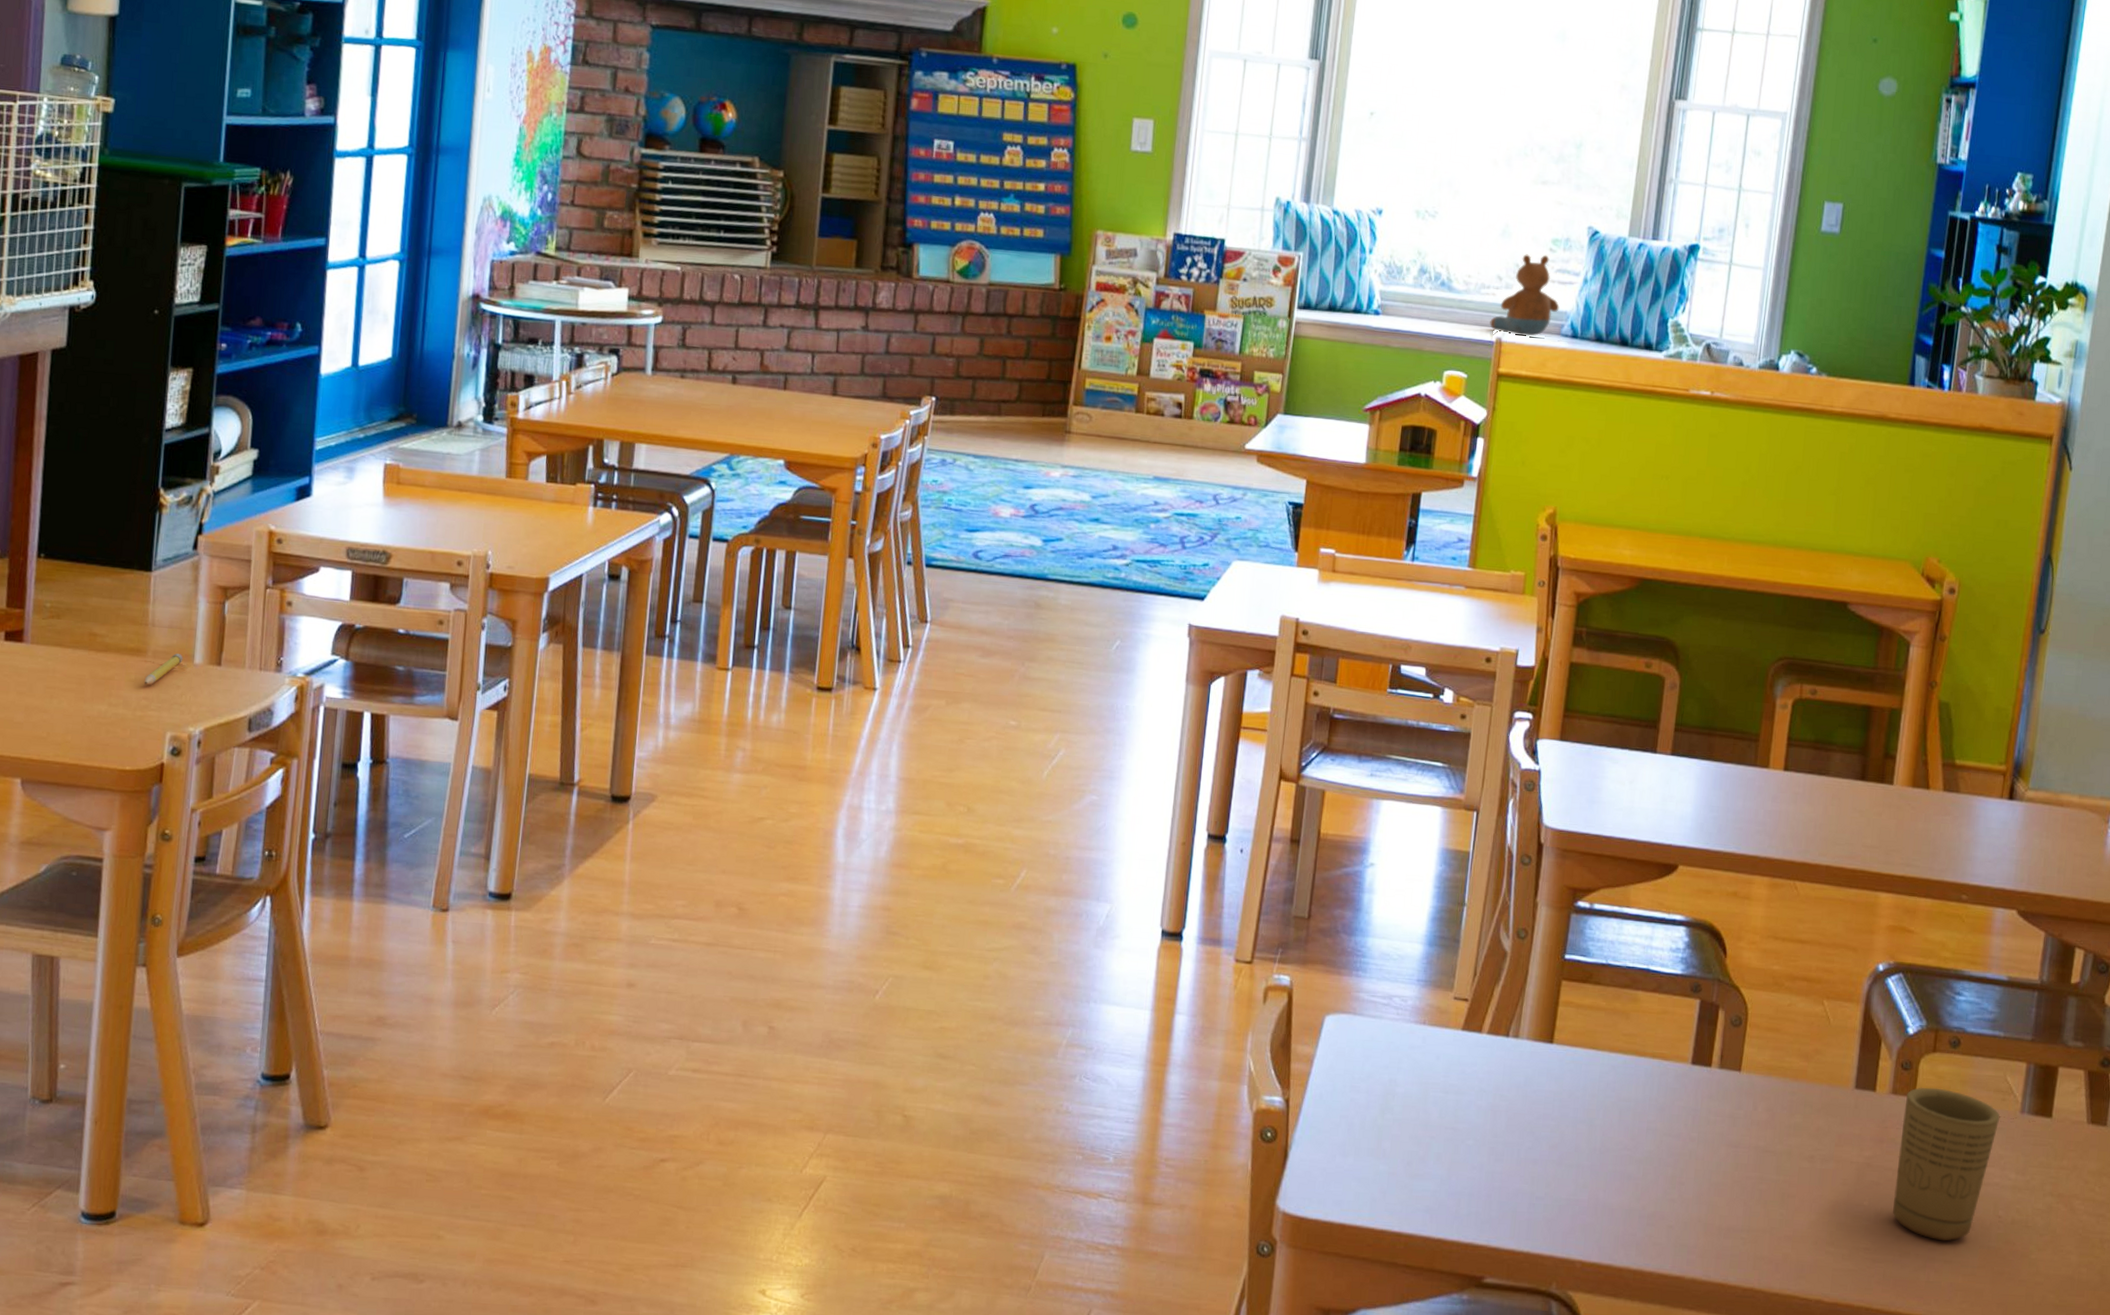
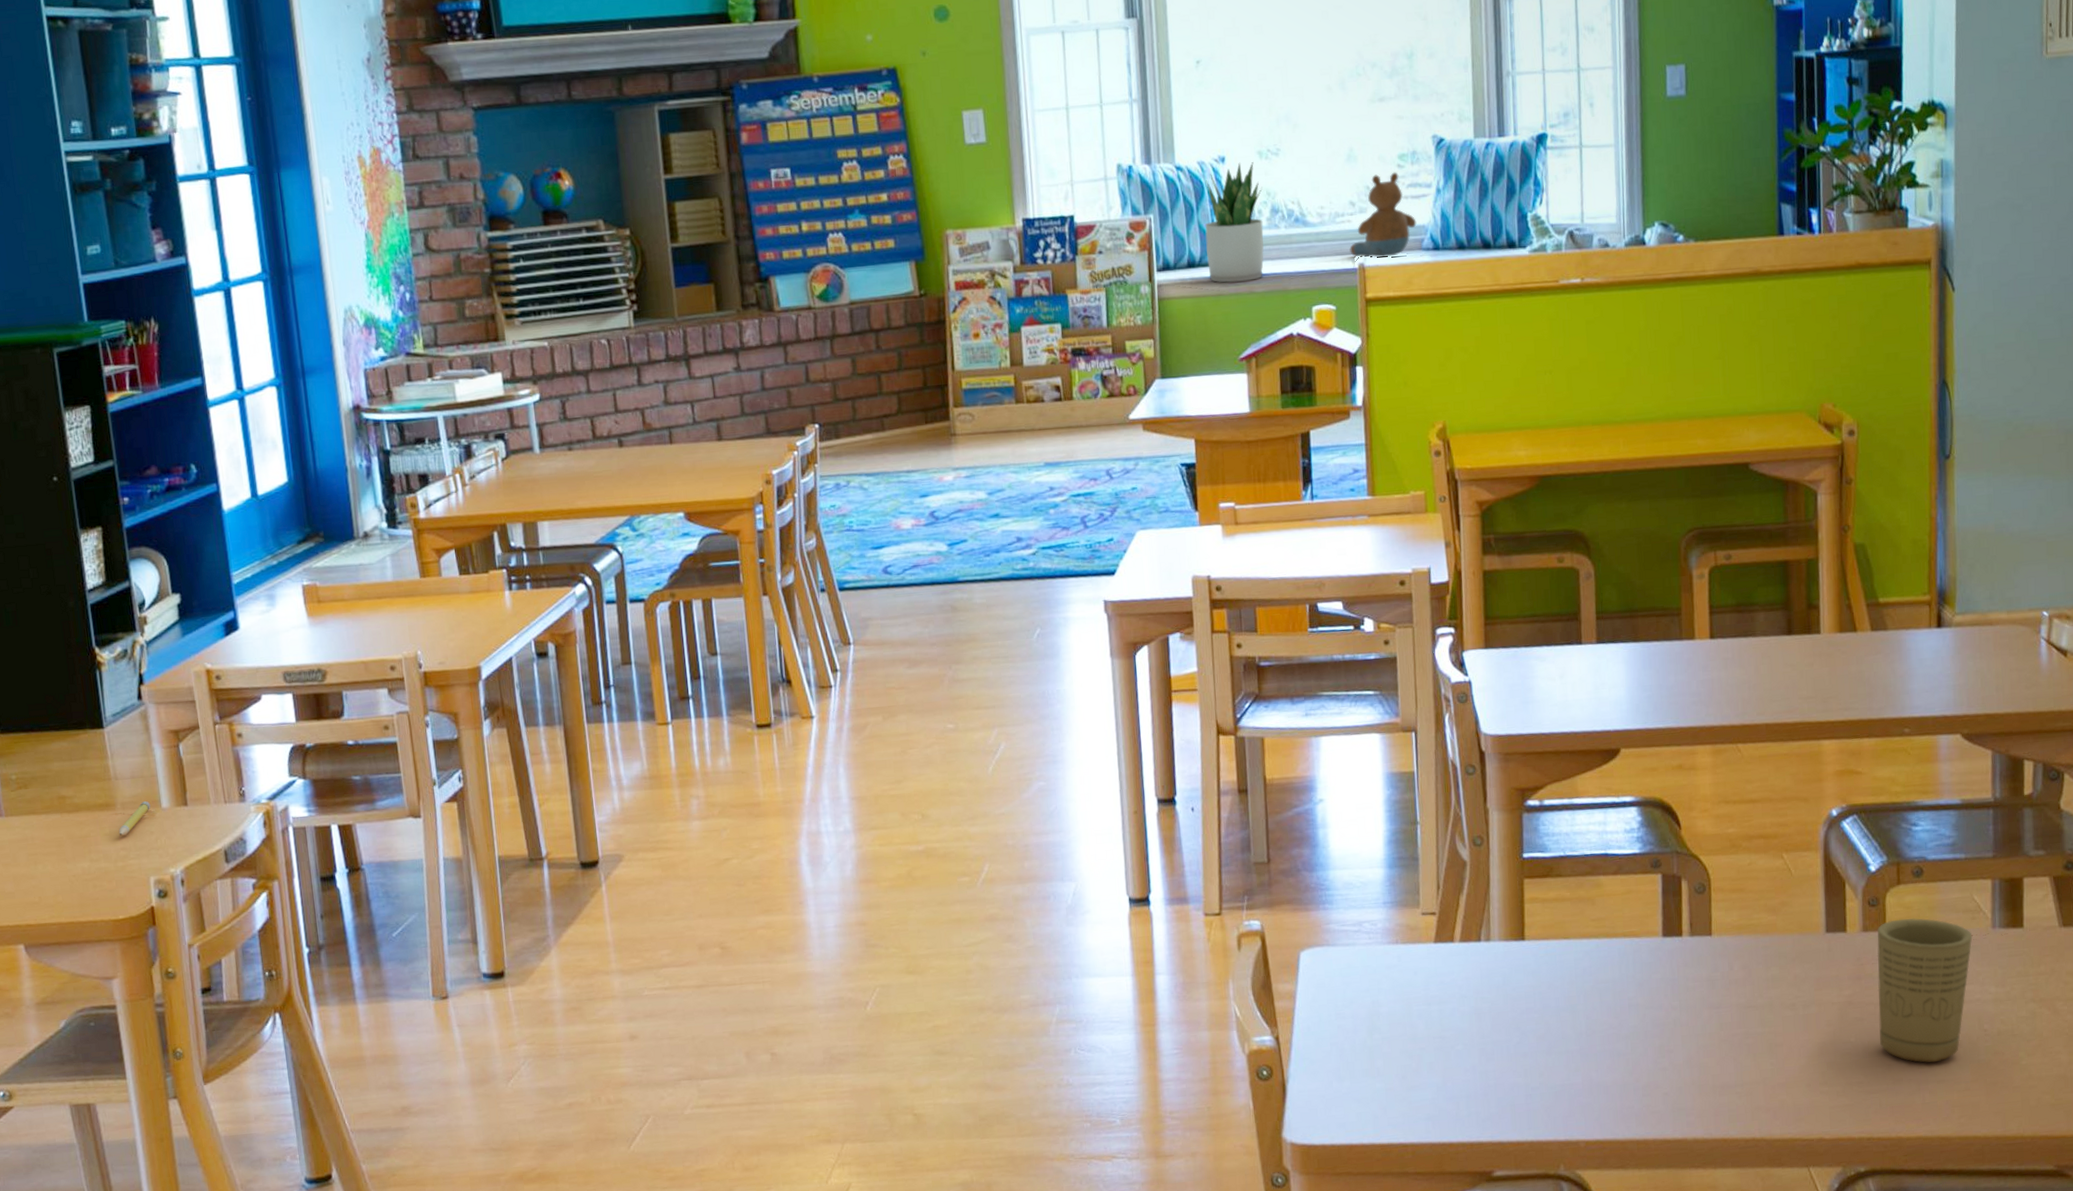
planter: none [1348,217,1415,335] -> present [1205,162,1264,283]

